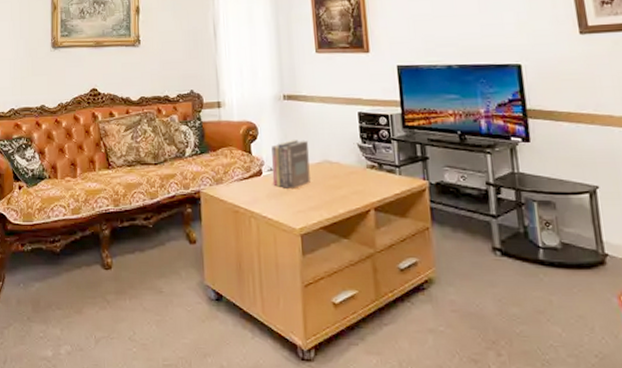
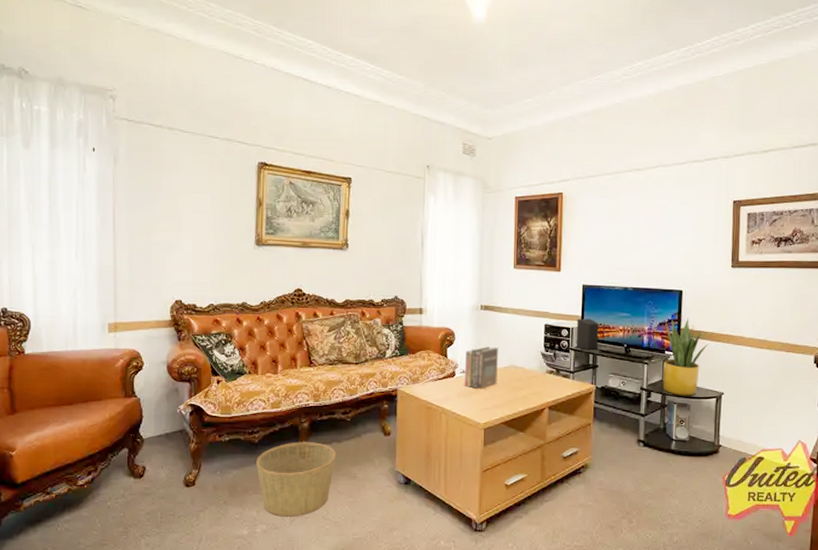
basket: none [59,251,140,337] -> present [257,442,336,517]
speaker: none [395,103,426,139] -> present [576,318,599,350]
planter: none [504,95,568,193] -> present [662,317,710,397]

